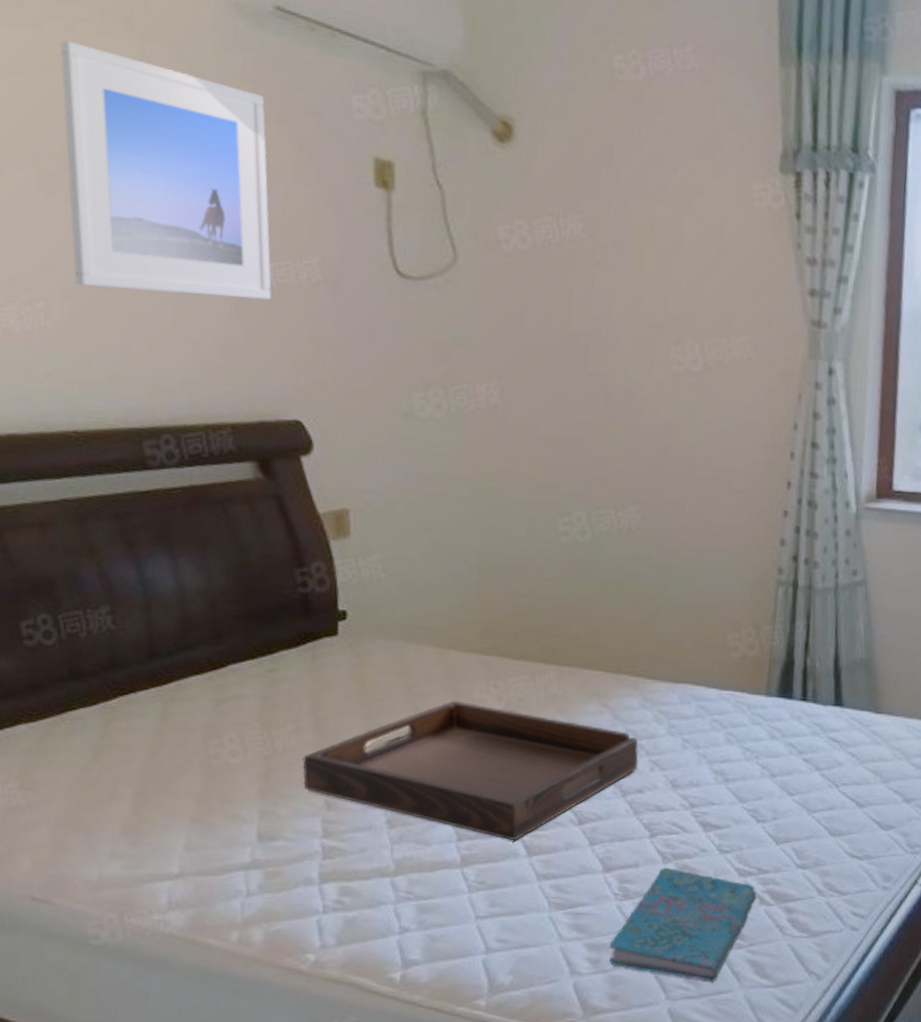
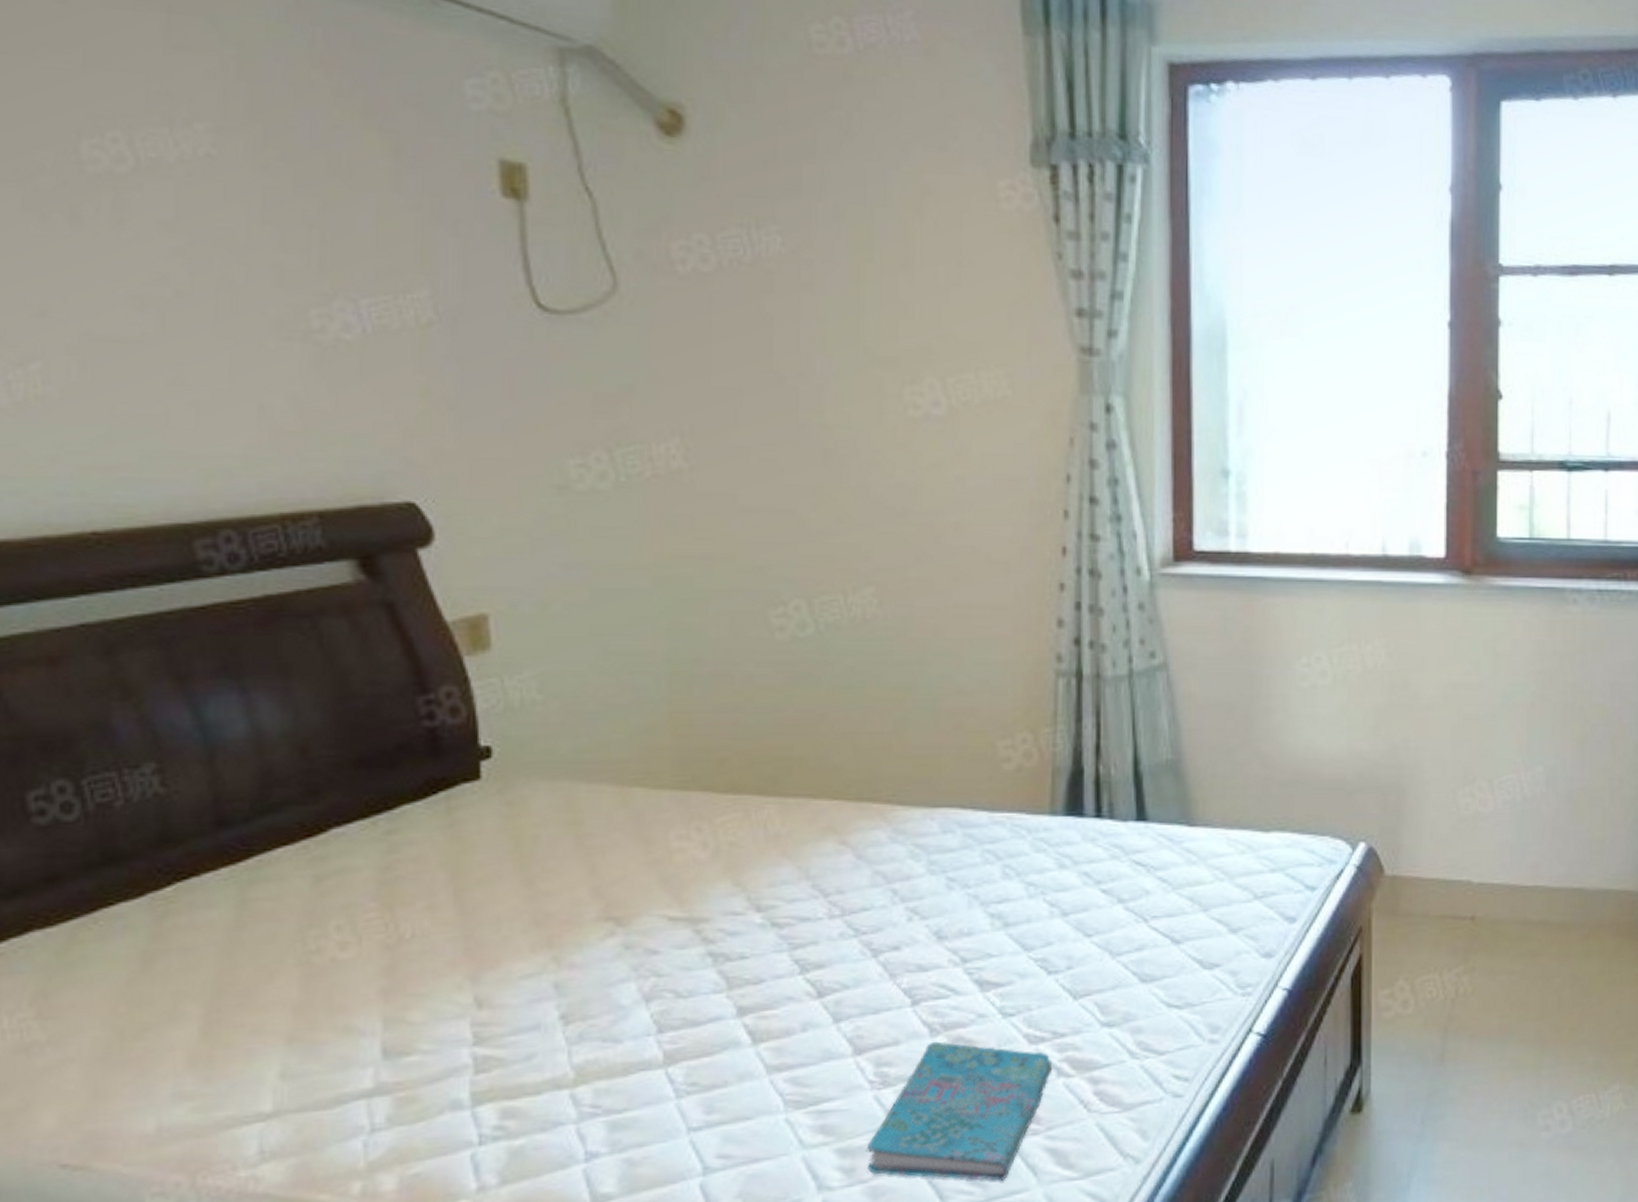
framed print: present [60,40,272,300] -> none [48,12,367,348]
serving tray: present [303,700,639,840] -> none [441,852,892,1026]

